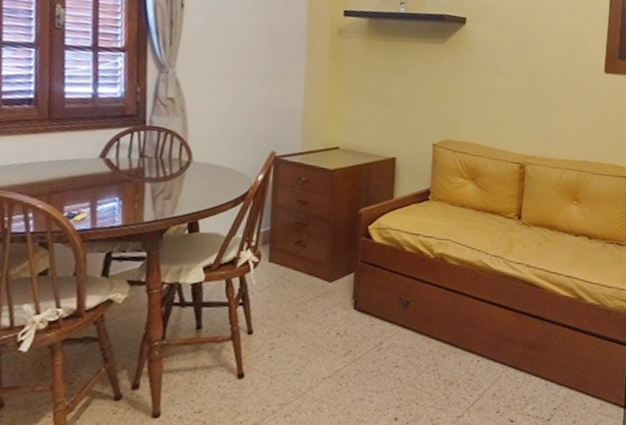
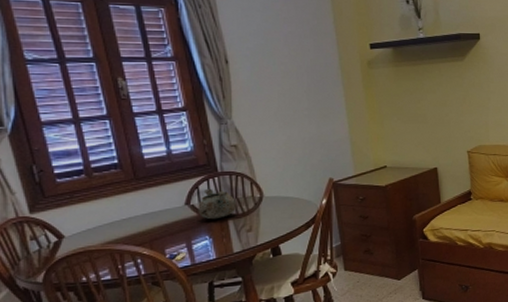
decorative bowl: none [112,142,160,180] -> present [198,188,237,220]

